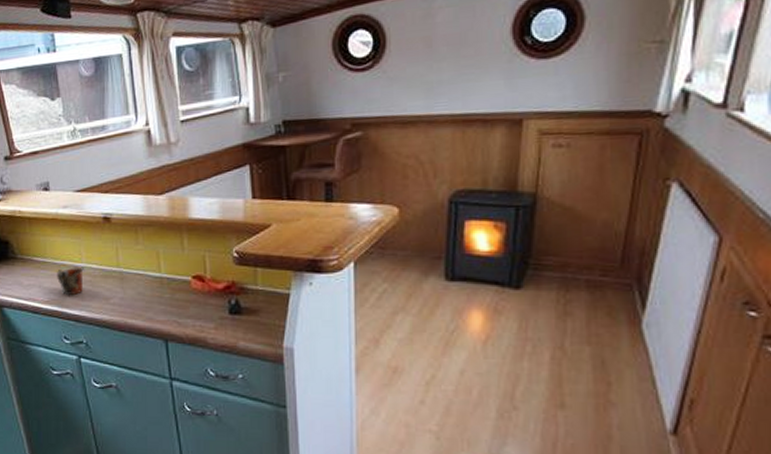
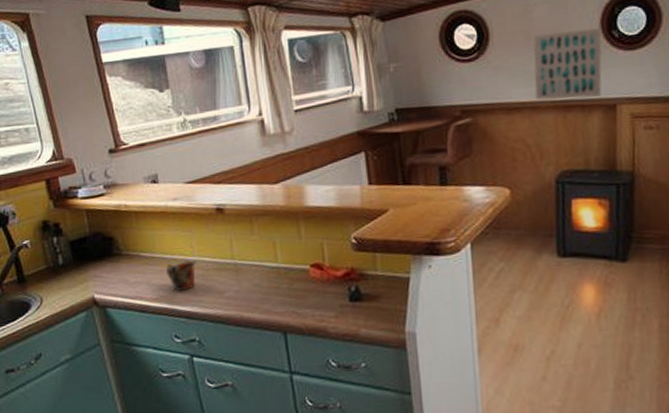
wall art: none [432,33,512,114] -> present [533,28,602,101]

